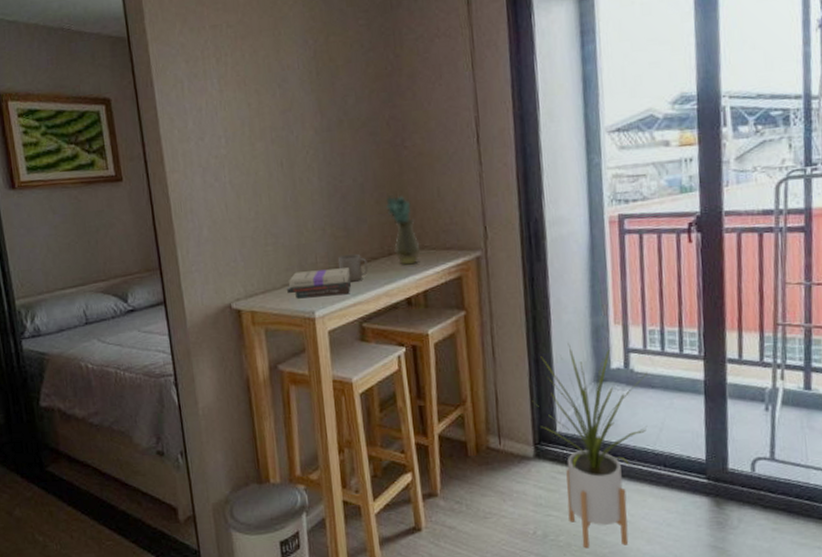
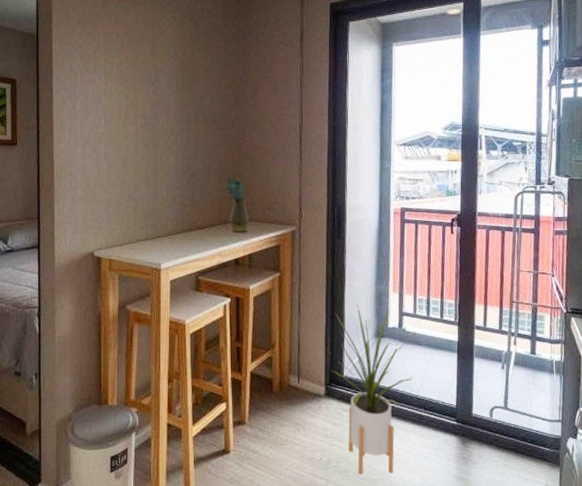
books: present [287,267,352,299] -> none [141,231,193,252]
mug: present [338,253,368,282] -> none [184,220,207,242]

